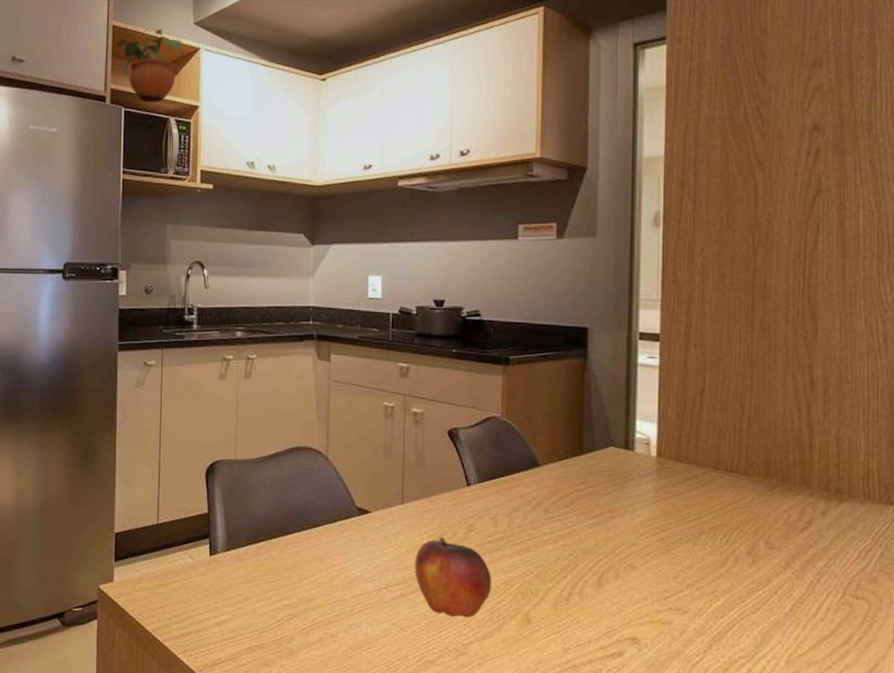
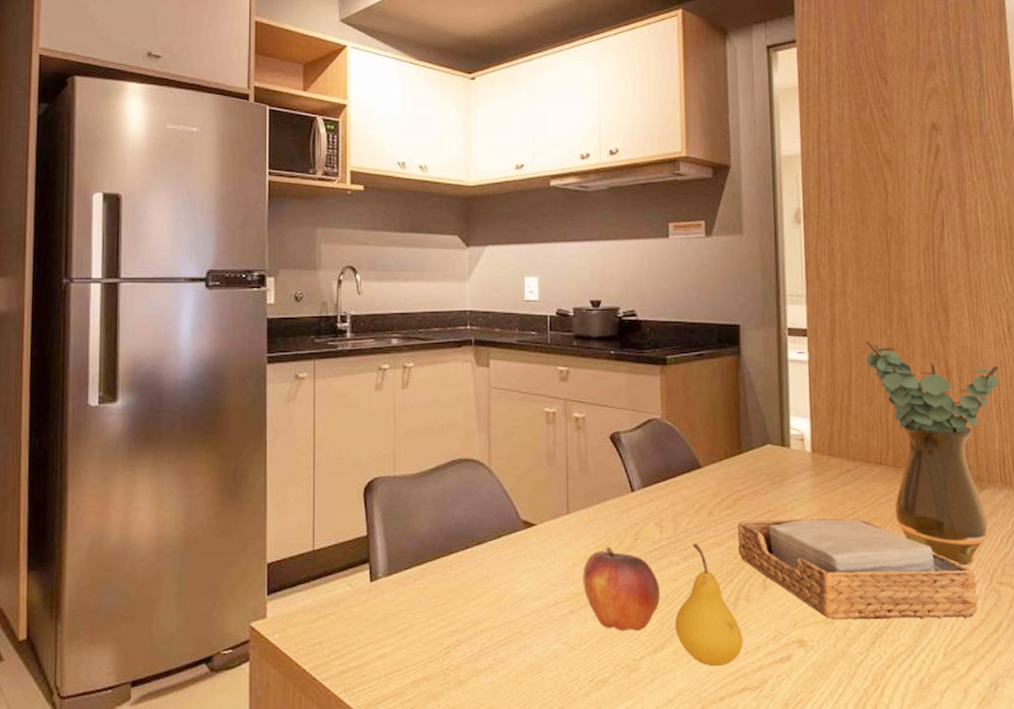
potted plant: present [116,28,183,103] -> none [259,25,329,101]
fruit: none [505,538,574,657] -> present [675,543,743,667]
napkin holder: none [573,520,828,628] -> present [737,519,978,620]
vase: none [722,347,870,576] -> present [865,340,999,564]

